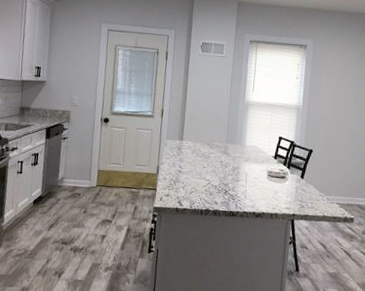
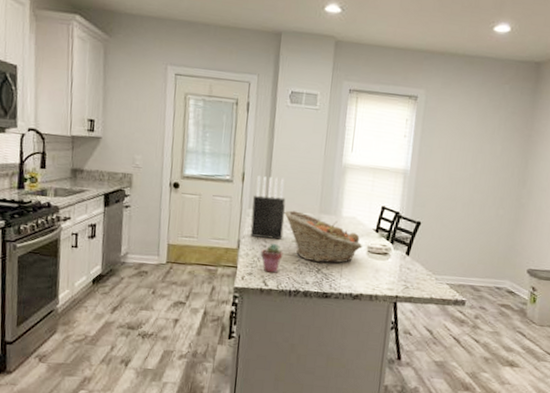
knife block: none [167,112,198,166] -> present [250,176,286,240]
potted succulent: none [176,168,196,194] -> present [260,243,284,273]
fruit basket: none [196,140,264,186] -> present [284,210,363,263]

